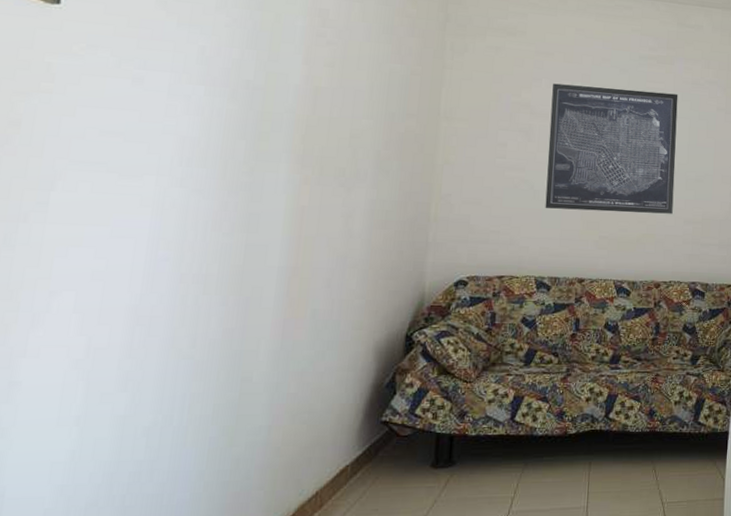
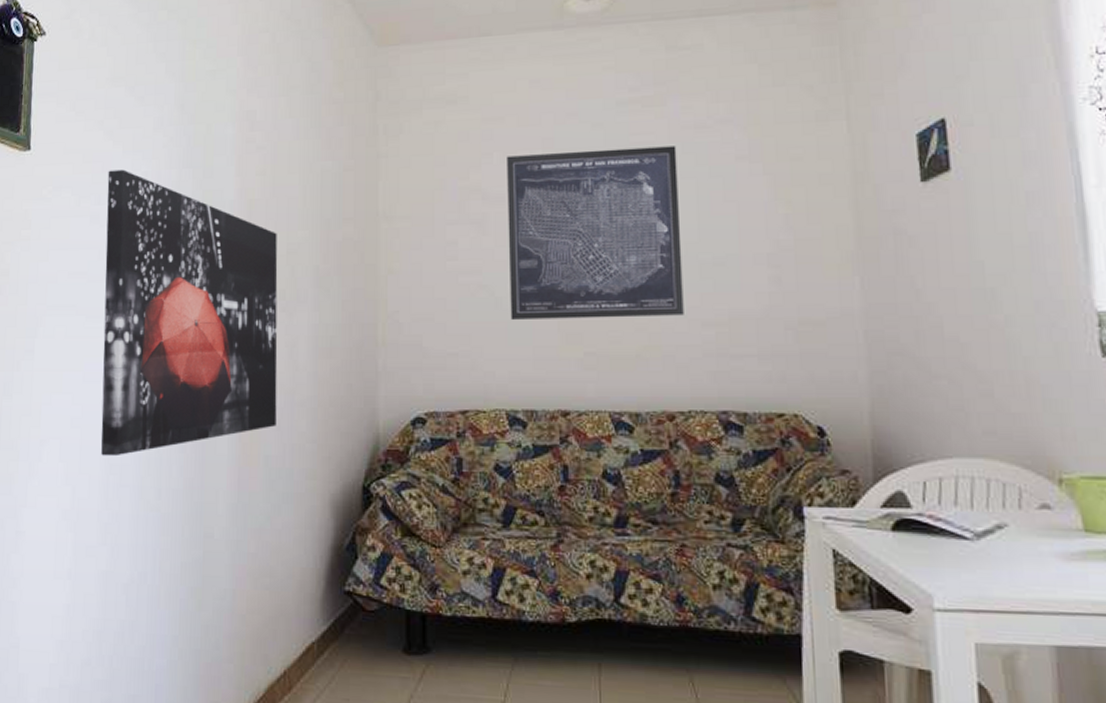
wall art: none [127,38,341,309] -> present [101,169,278,457]

